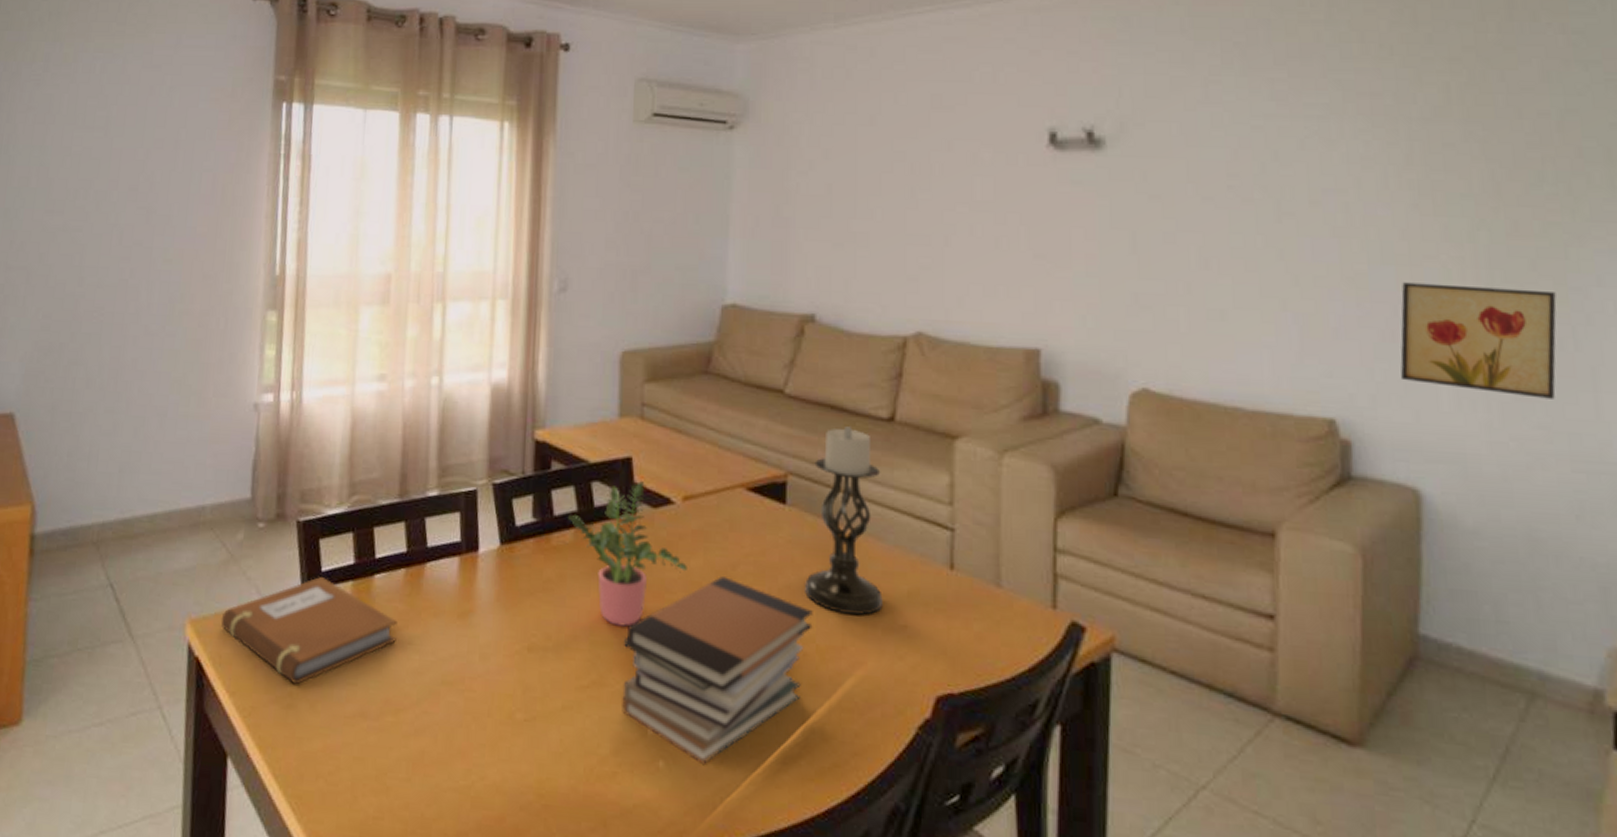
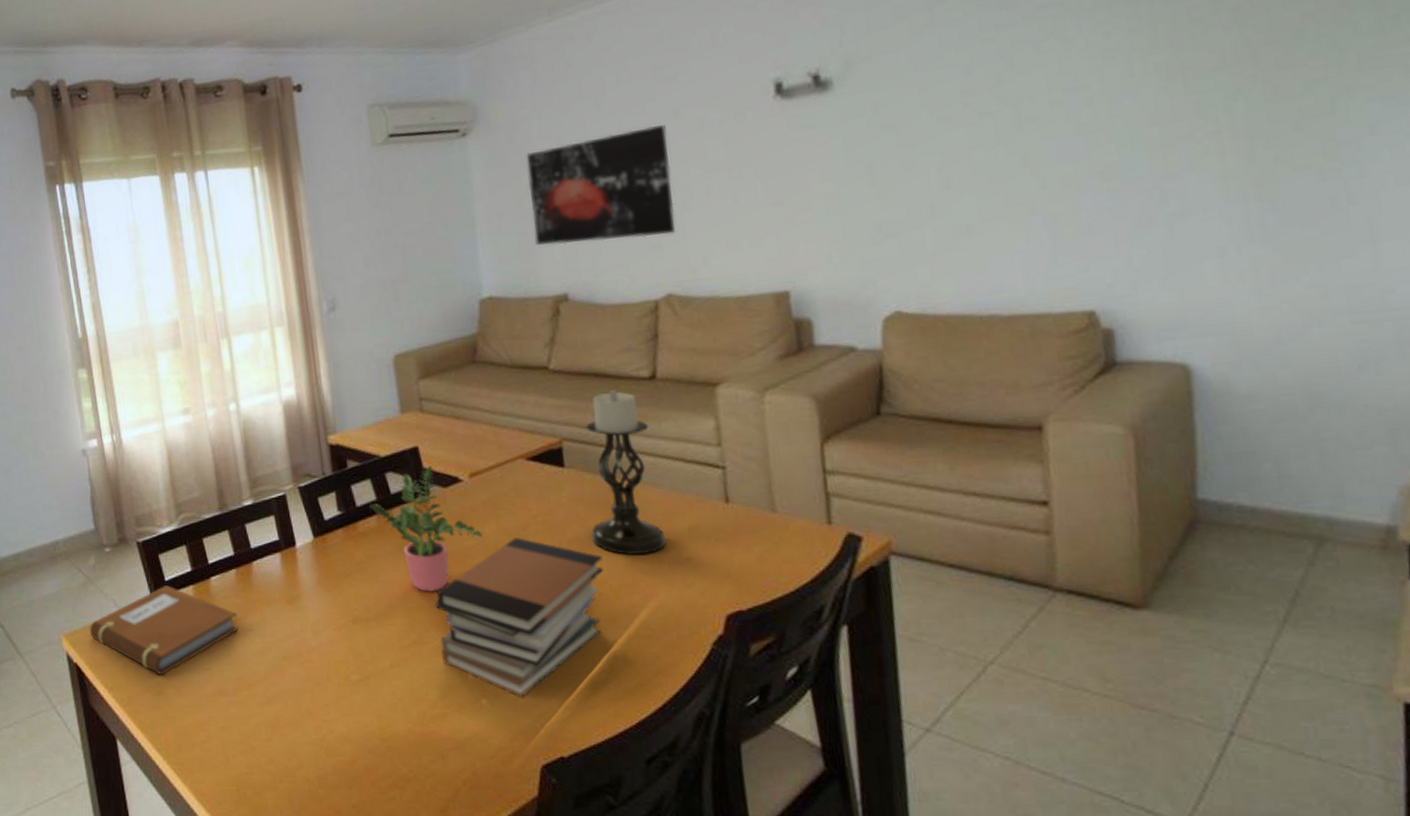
wall art: none [789,154,937,269] -> present [526,125,676,246]
wall art: present [1400,282,1557,399] -> none [1155,149,1330,263]

